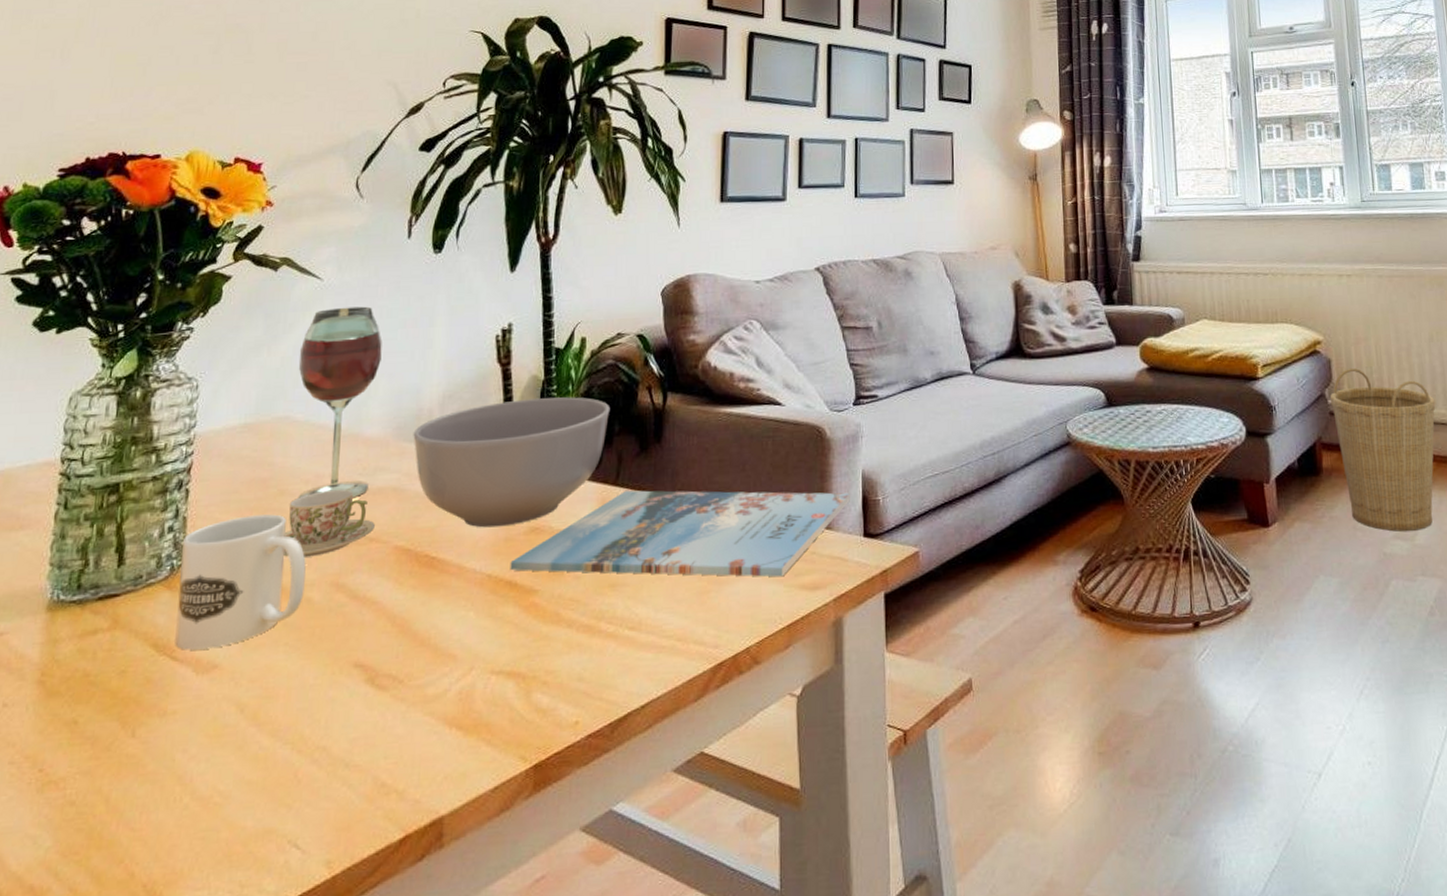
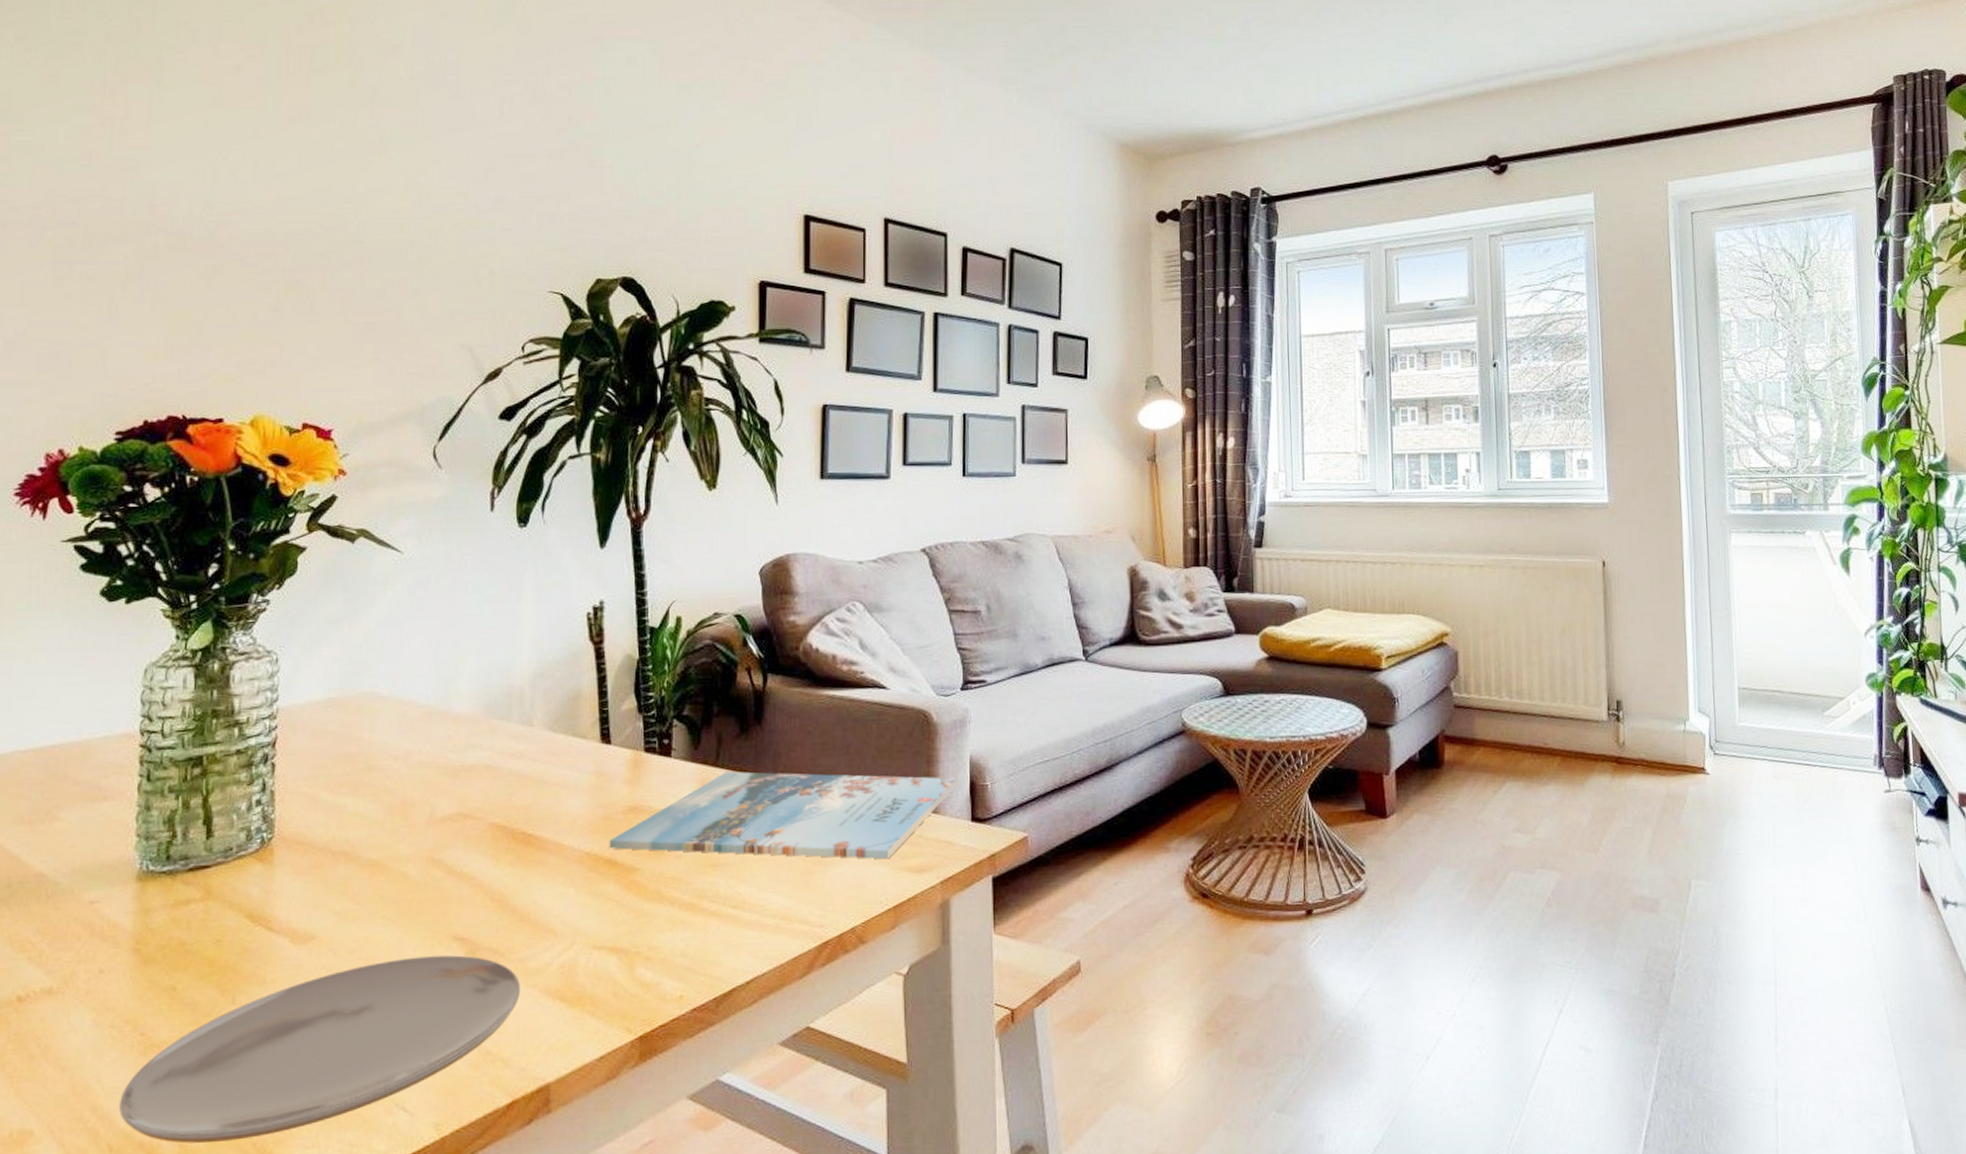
plate: none [12,682,419,887] -> present [119,955,521,1143]
mug: present [175,514,306,650] -> none [270,789,400,921]
teacup: present [284,489,375,557] -> none [375,765,469,832]
wineglass: present [298,306,382,498] -> none [381,581,468,774]
bowl: present [413,397,610,528] -> none [504,677,709,806]
basket: present [1329,367,1436,532] -> none [1455,660,1564,825]

